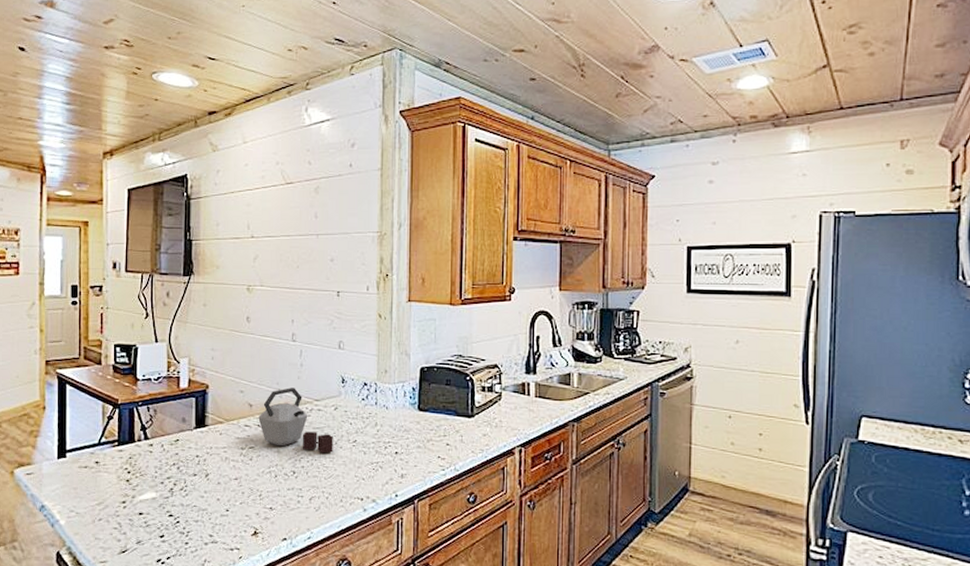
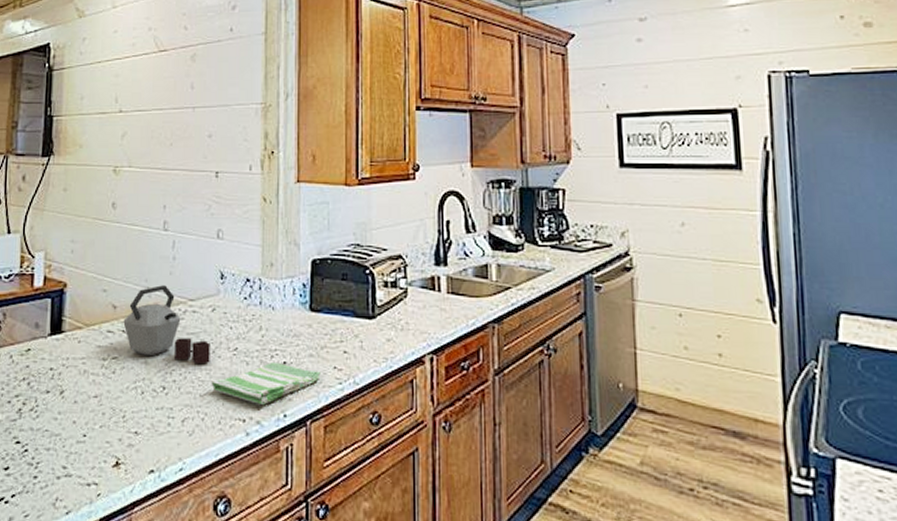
dish towel: none [334,453,427,486] -> present [211,363,321,405]

